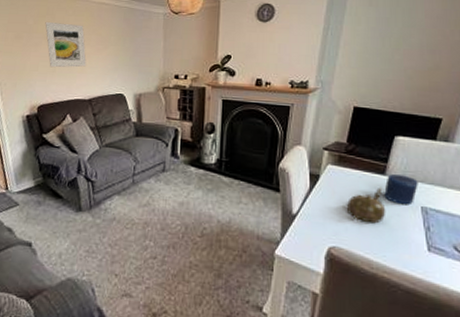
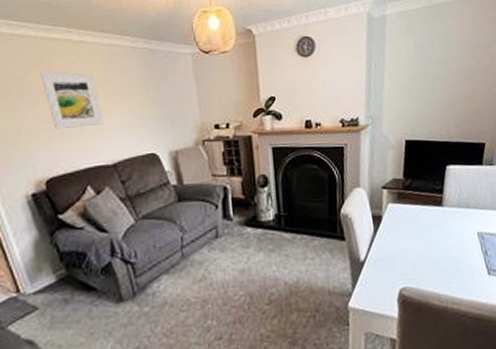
teapot: present [346,187,386,224] -> none [410,219,448,257]
candle: present [384,174,418,205] -> none [443,204,473,234]

